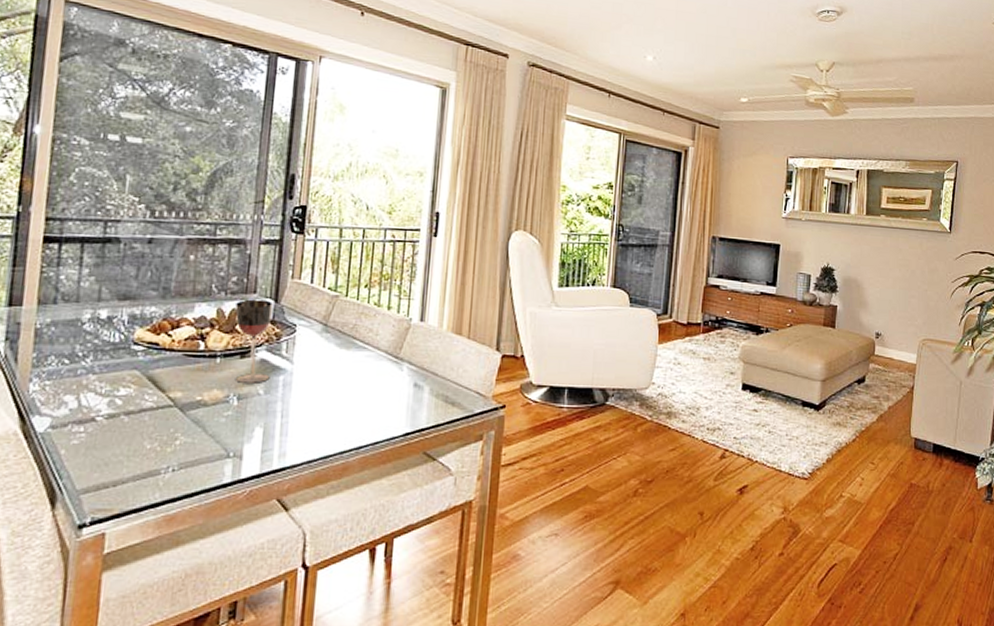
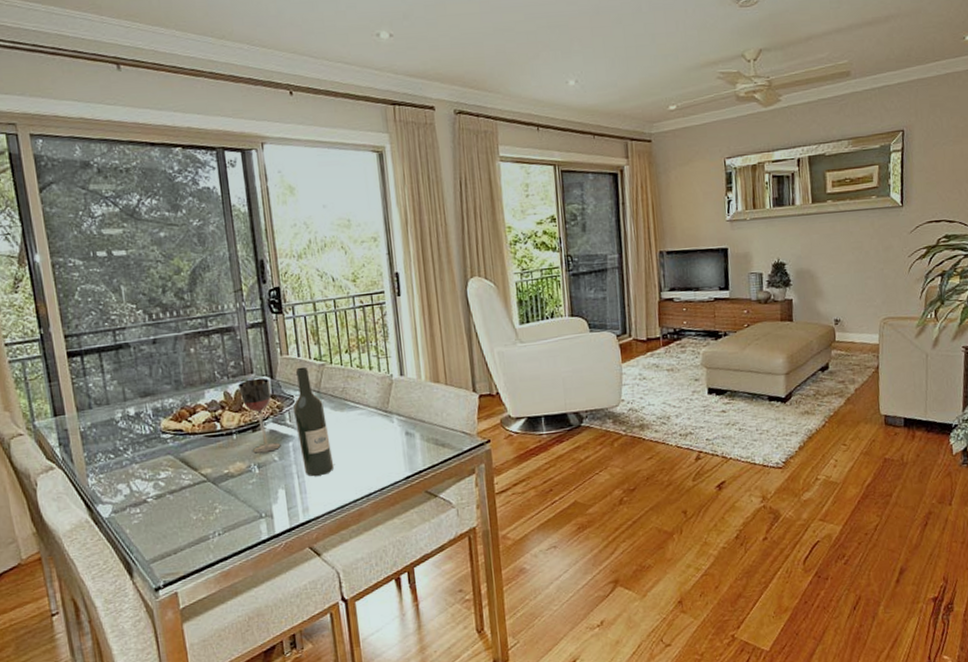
wine bottle: none [290,294,329,418] -> present [293,366,335,476]

